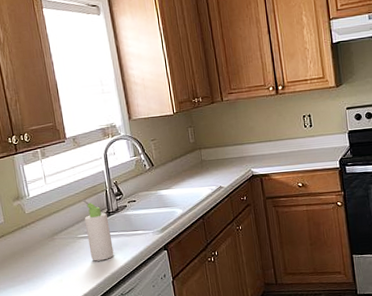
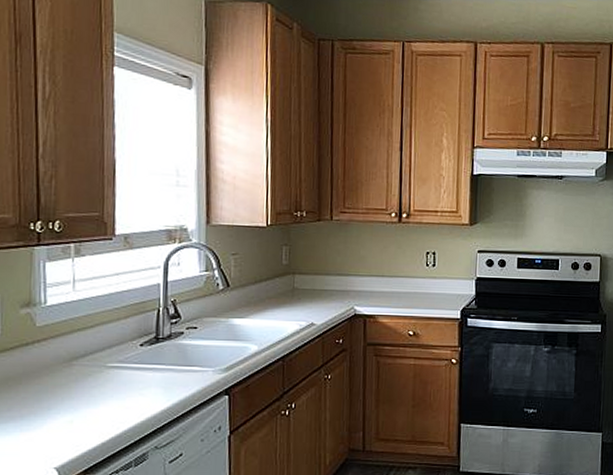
bottle: present [82,199,114,261] -> none [120,317,155,401]

